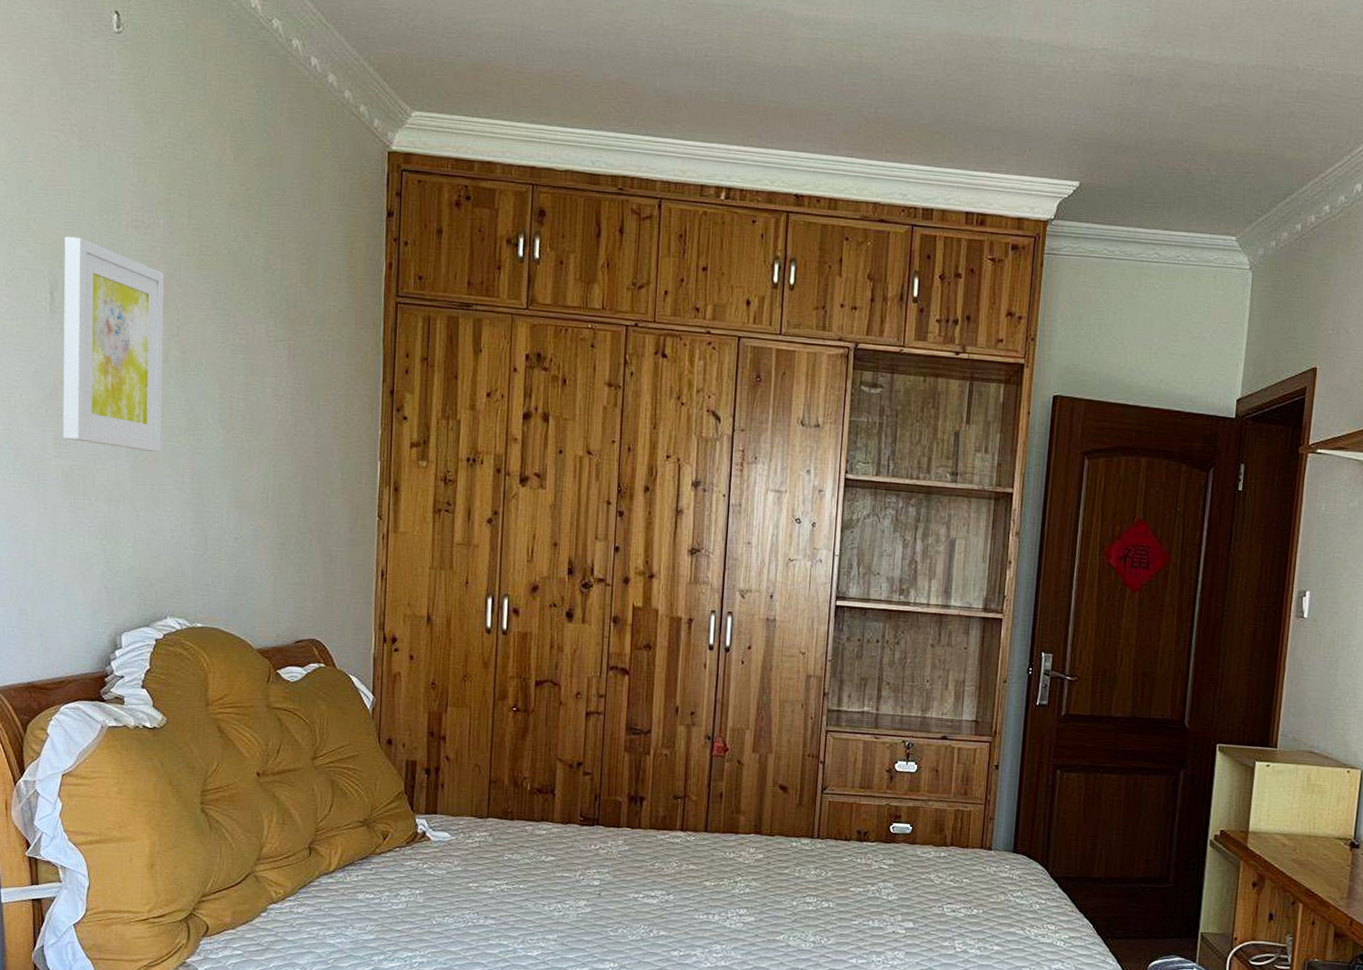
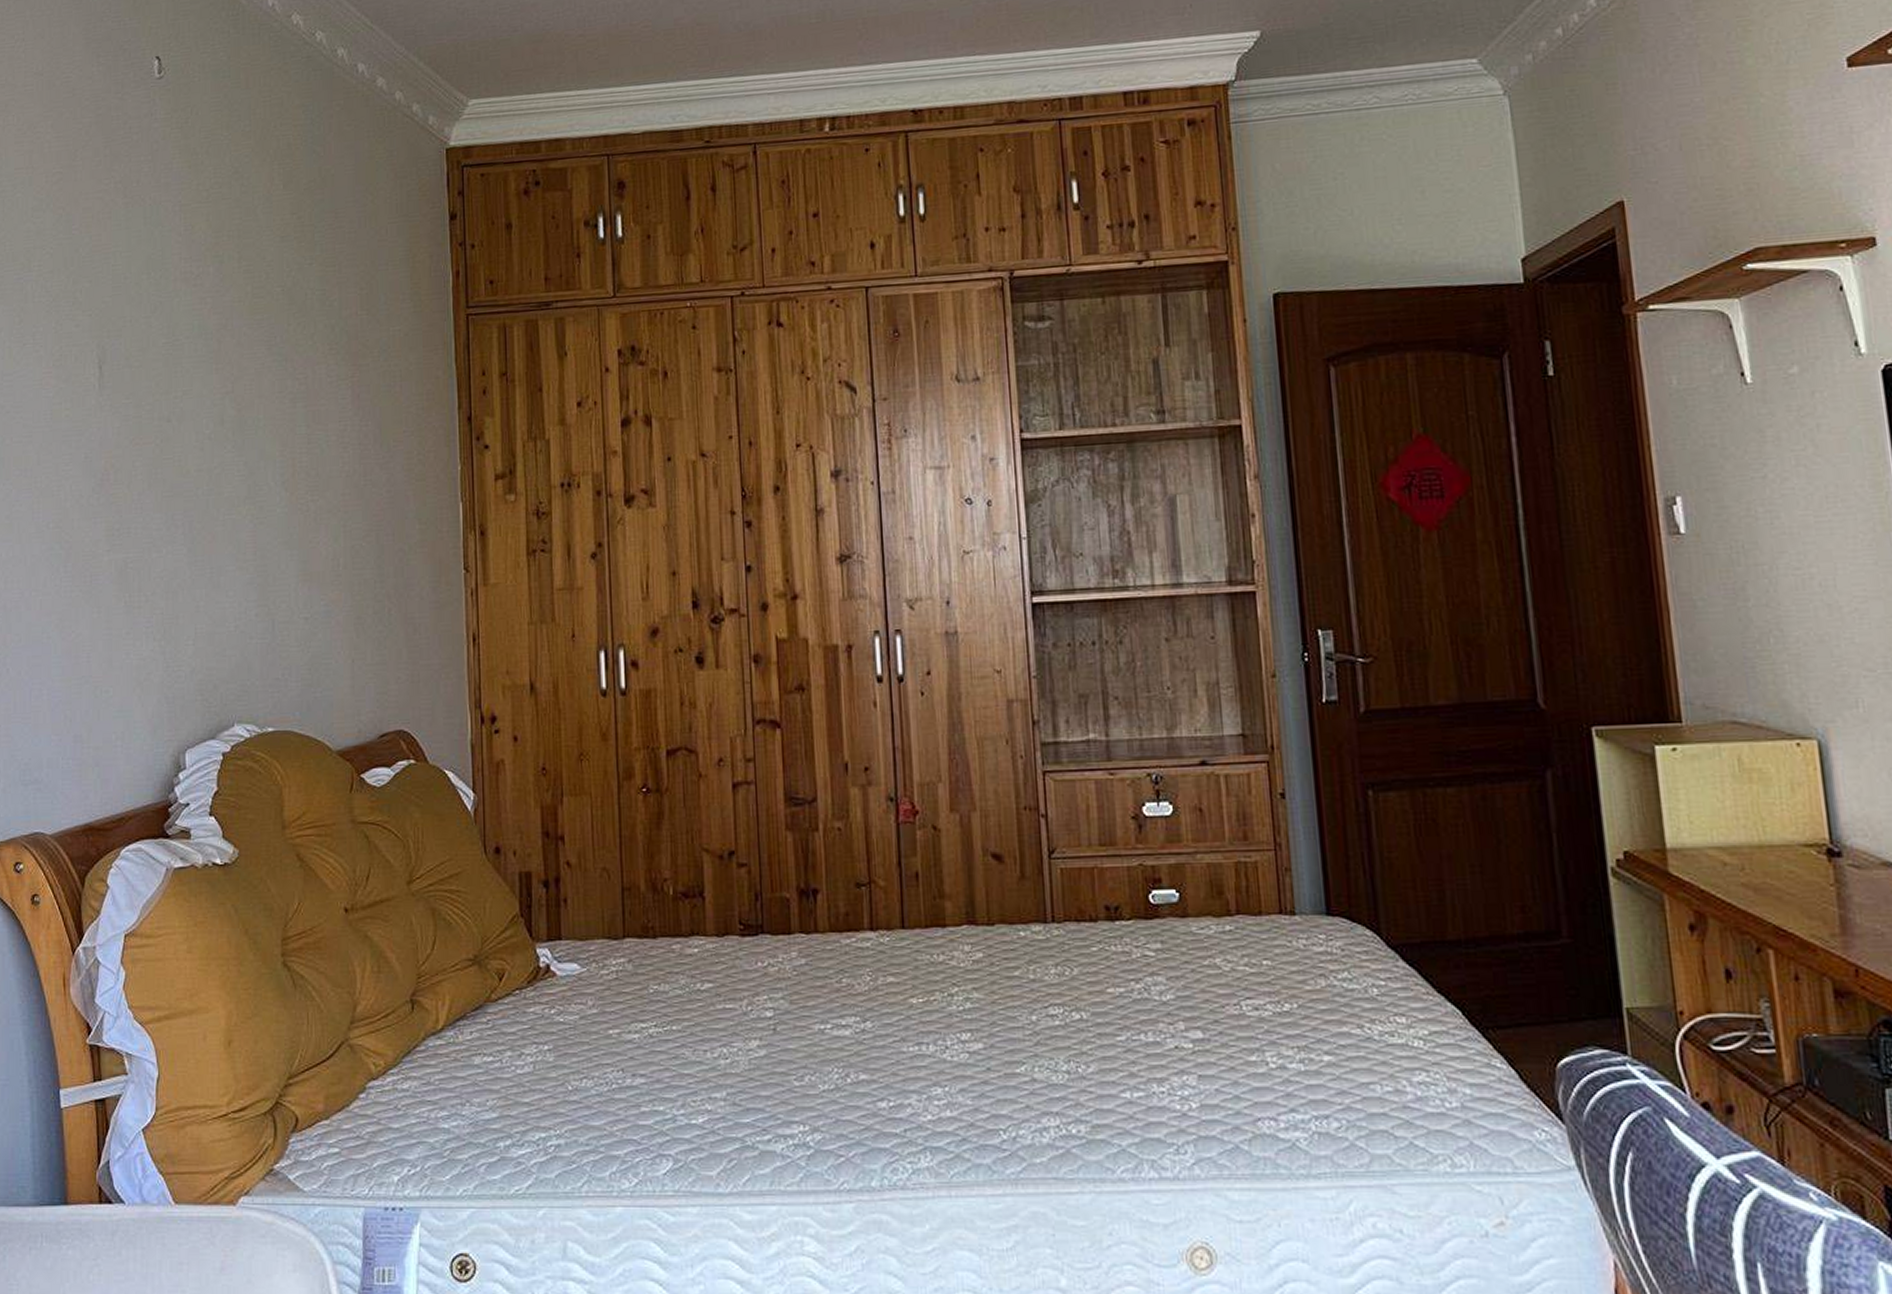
wall art: present [62,236,165,452] -> none [112,301,221,530]

